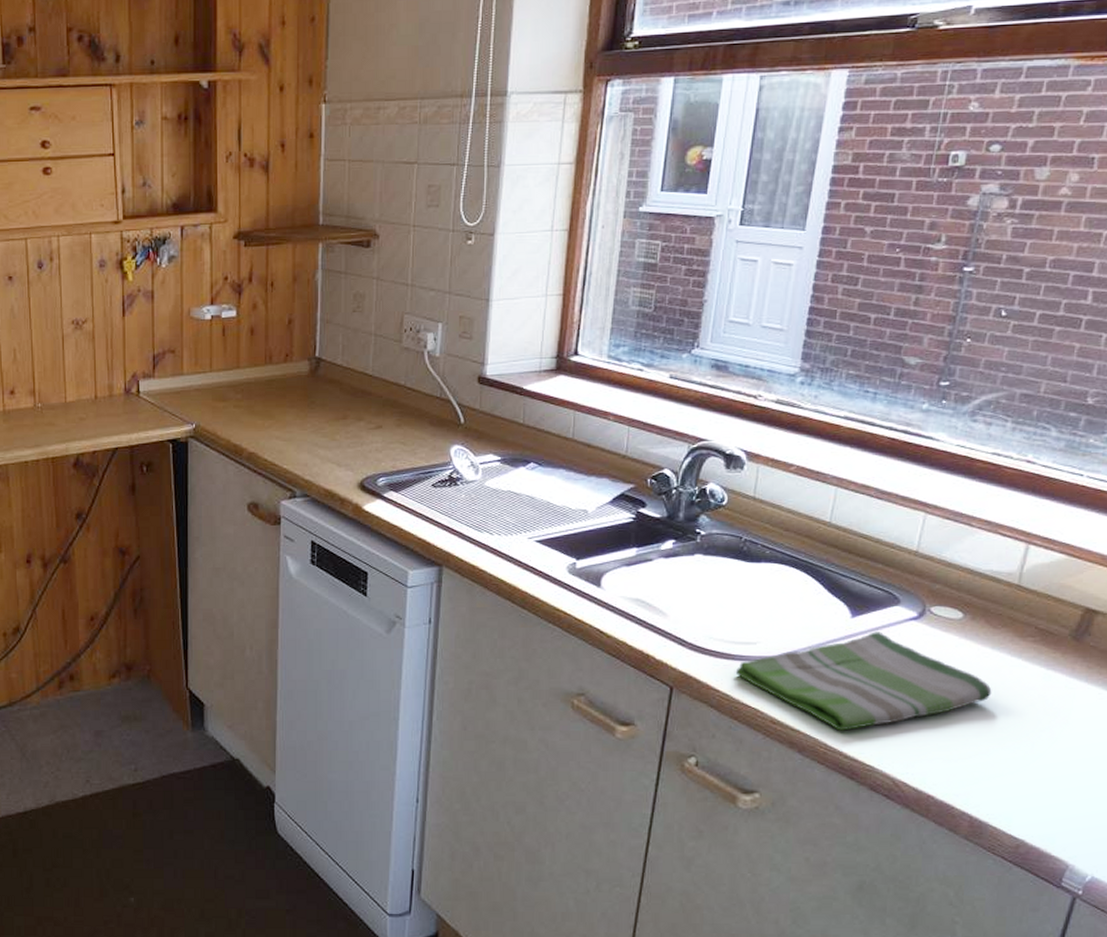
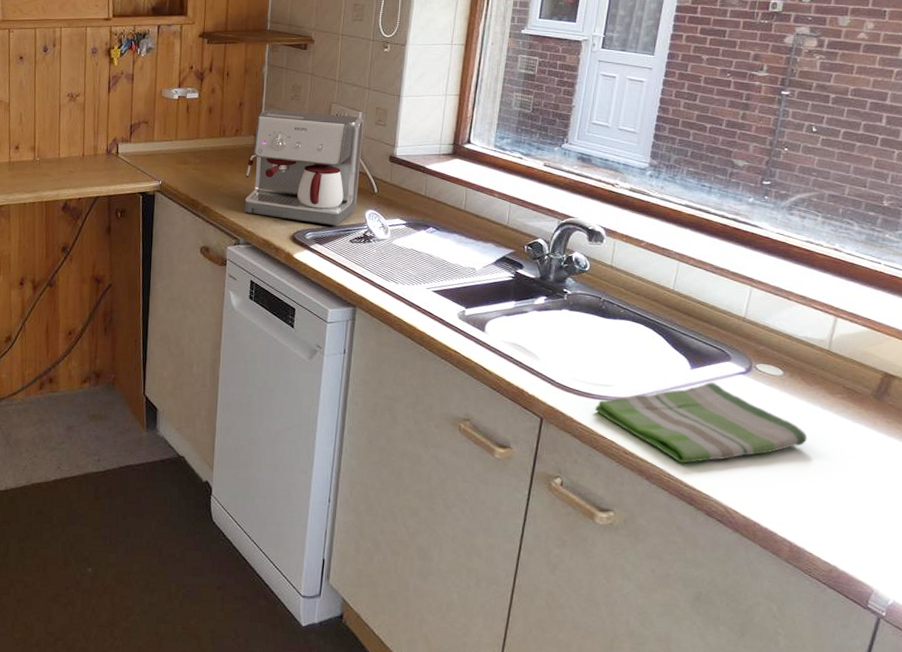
coffee maker: none [299,326,445,468] -> present [245,109,364,226]

